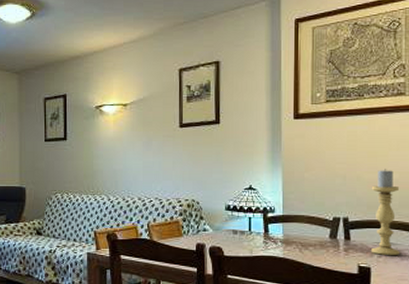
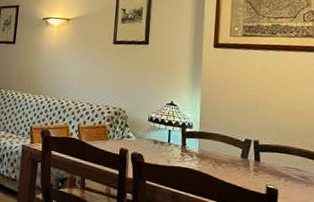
candle holder: present [371,169,400,255] -> none [279,100,306,181]

